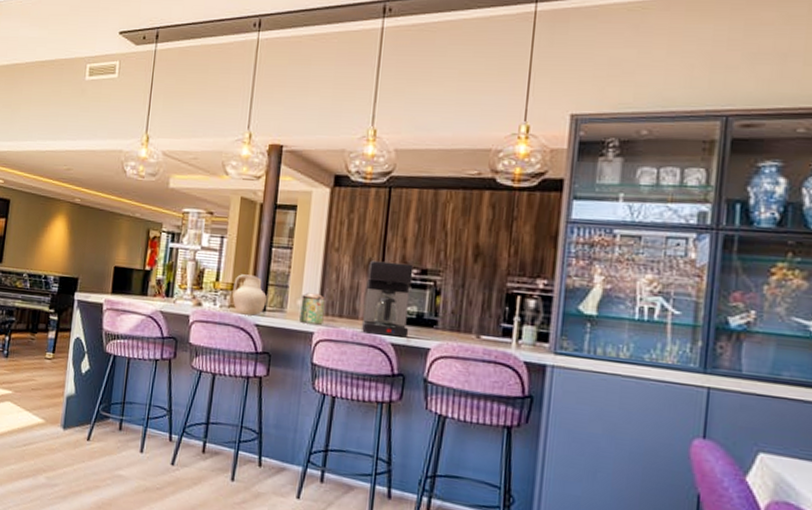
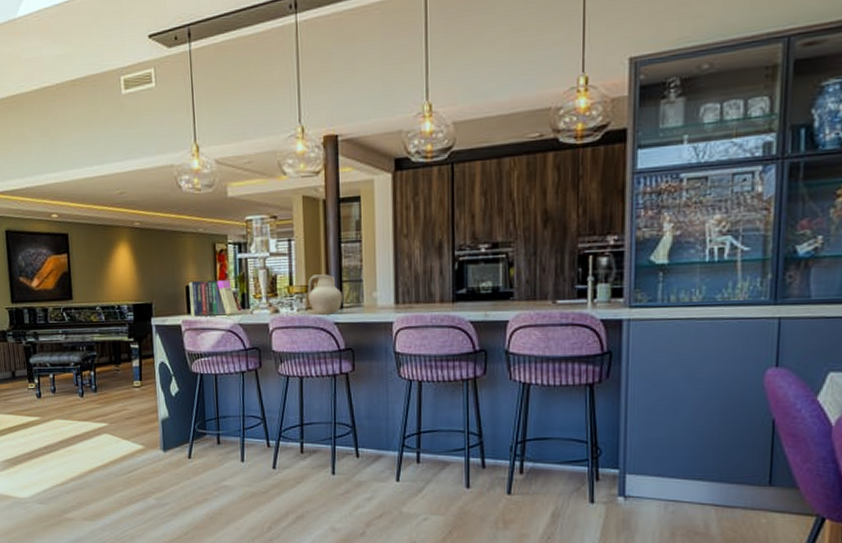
books: none [114,262,162,302] -> present [189,279,239,317]
canister: present [299,292,326,325] -> none [377,283,401,314]
coffee maker: present [361,260,414,338] -> none [439,239,486,315]

